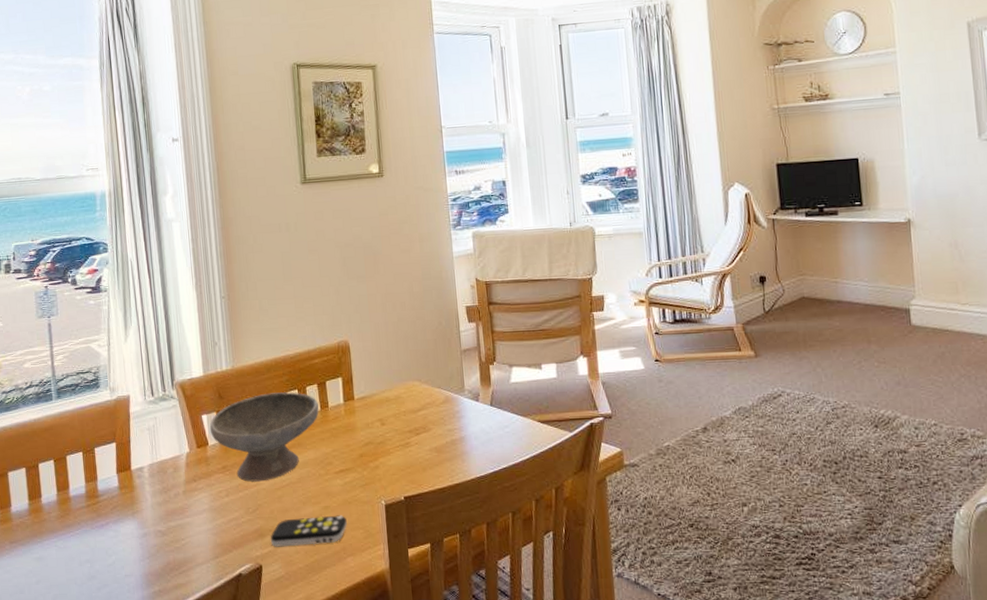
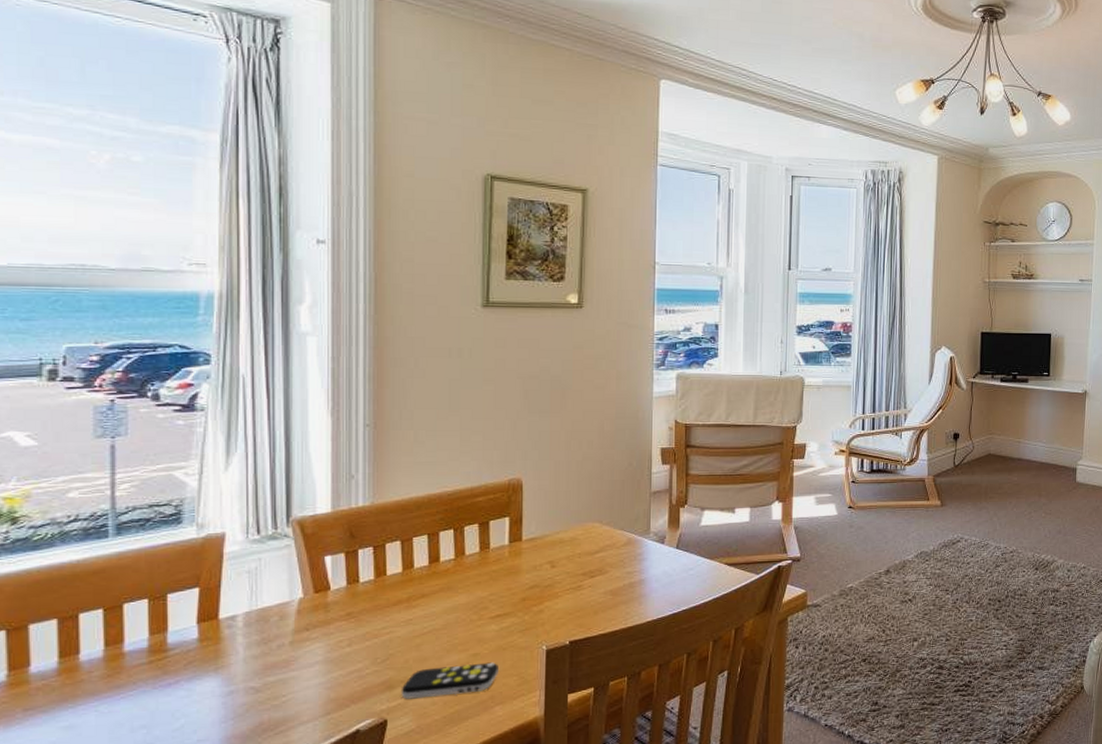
bowl: present [209,392,319,482] -> none [333,532,477,630]

